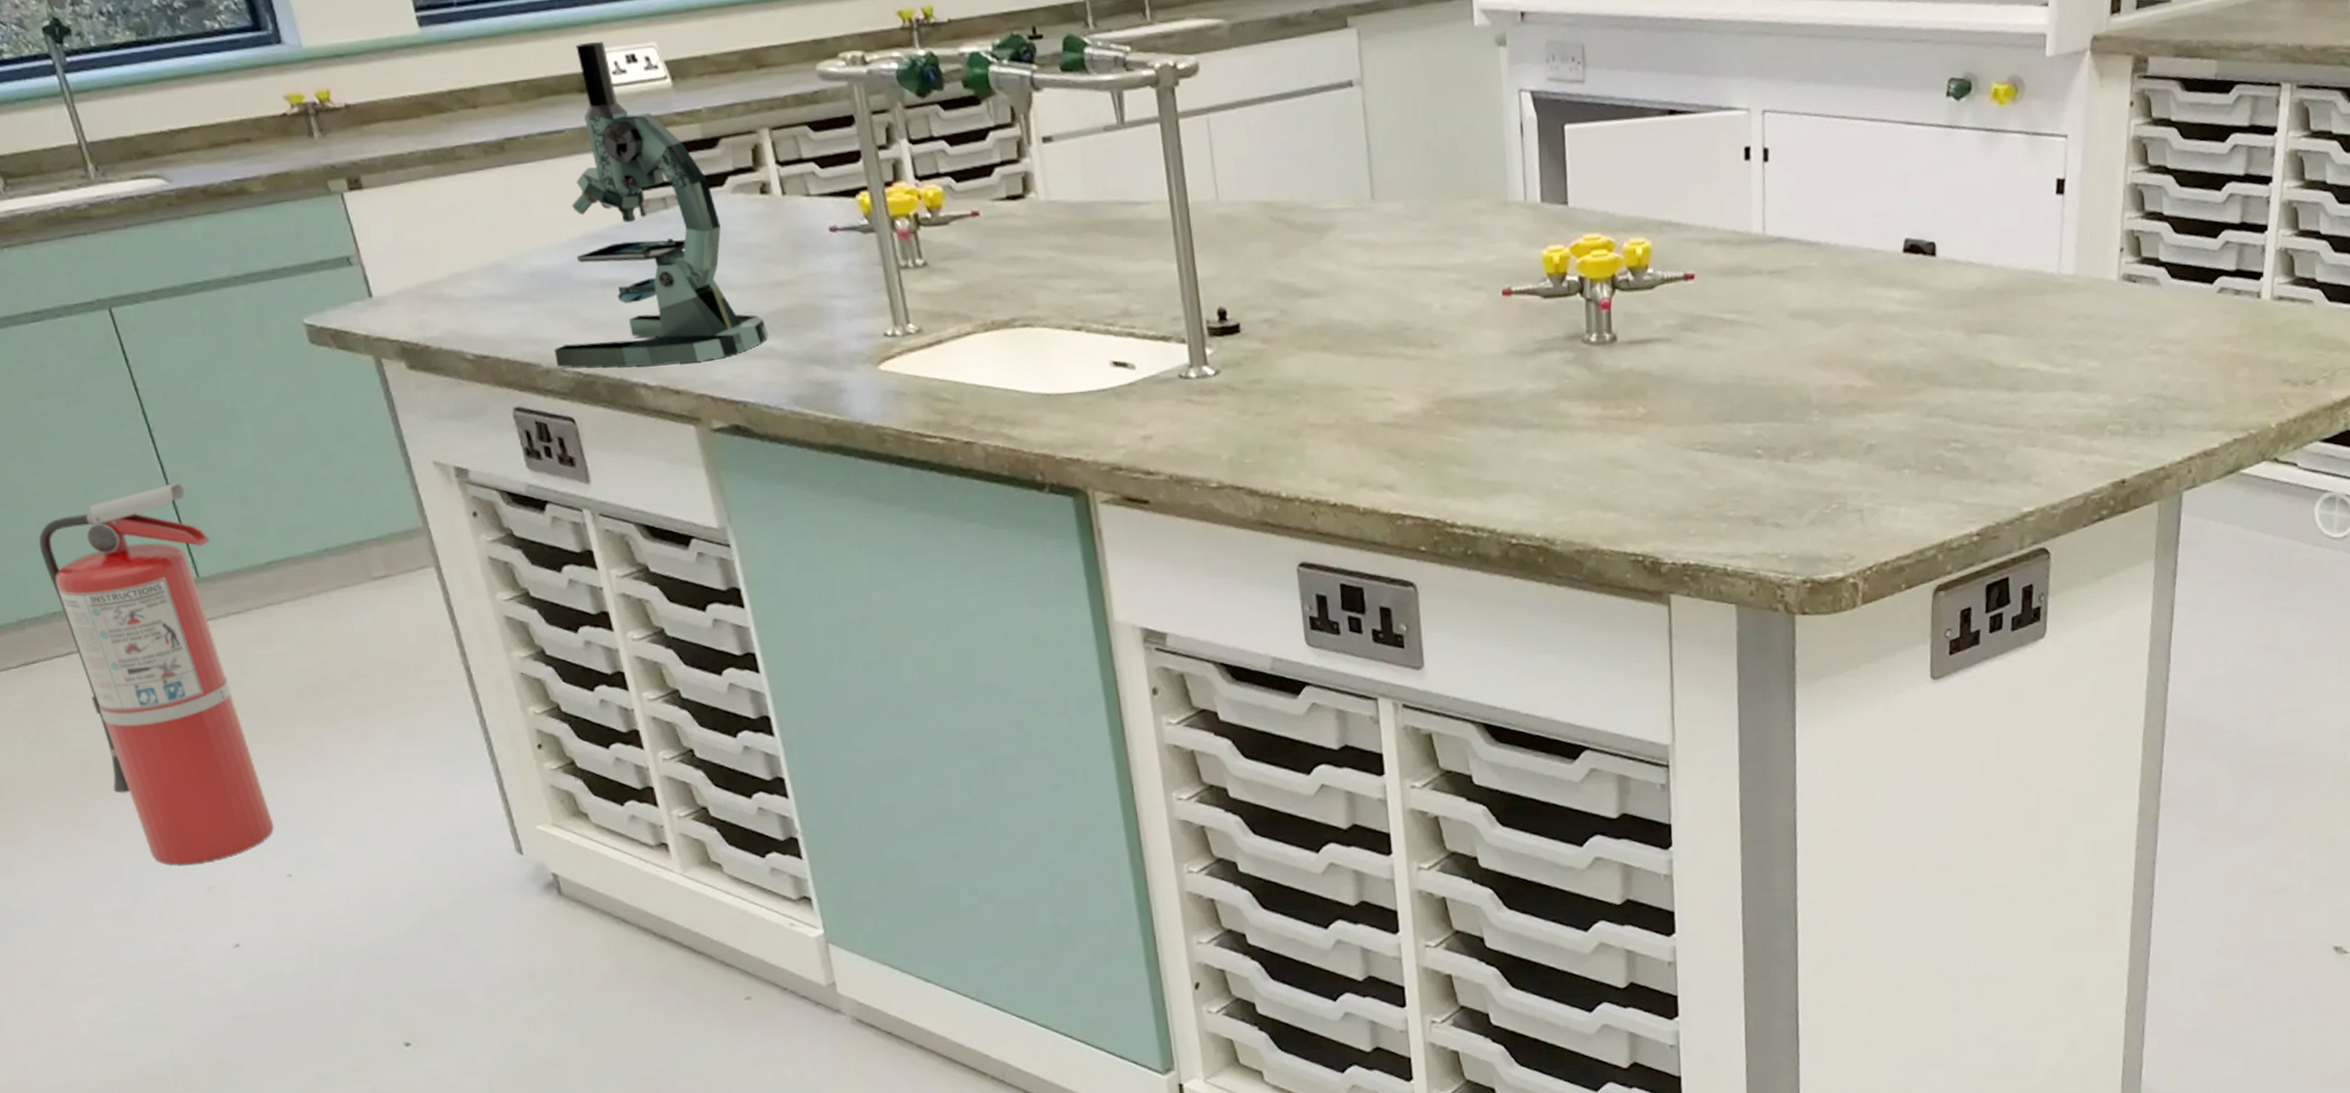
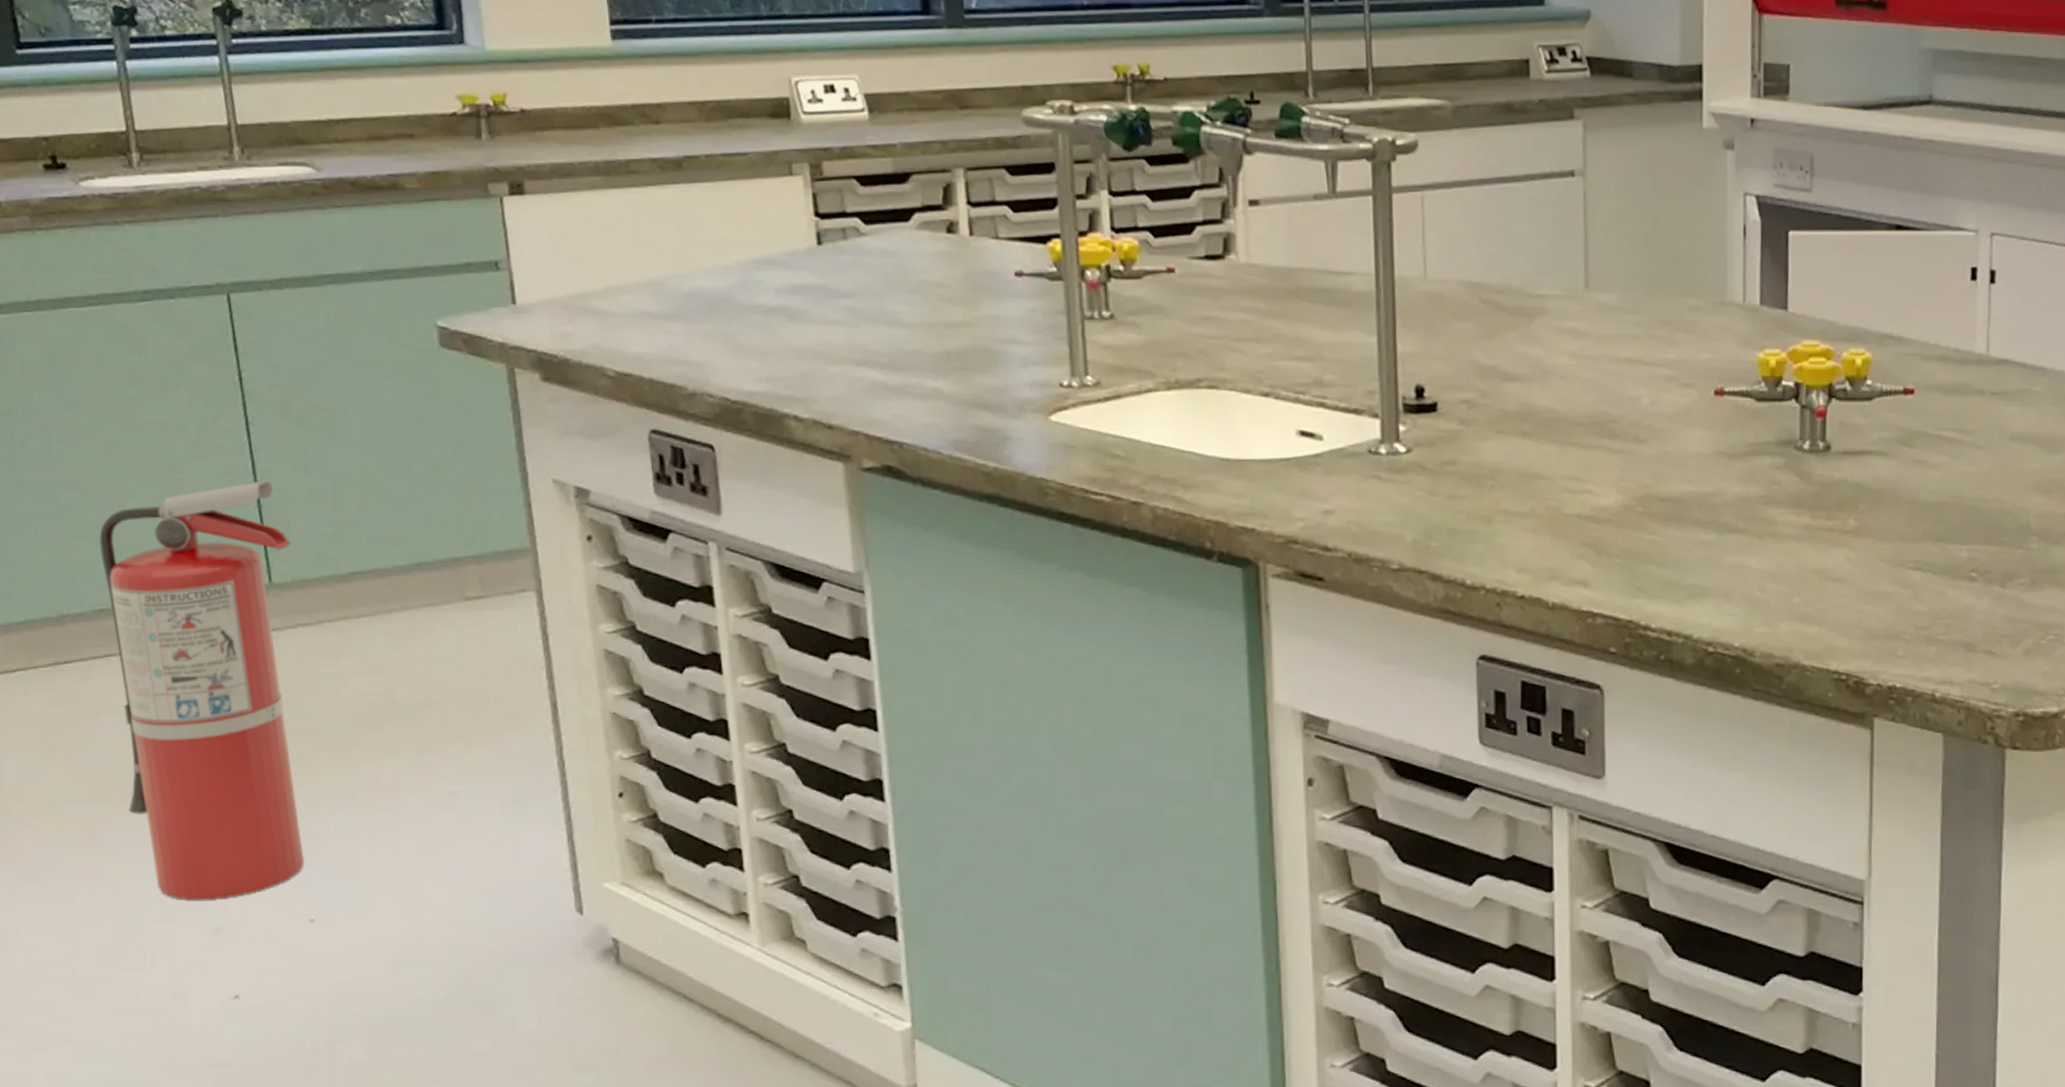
microscope: present [554,41,769,367] -> none [703,69,937,398]

